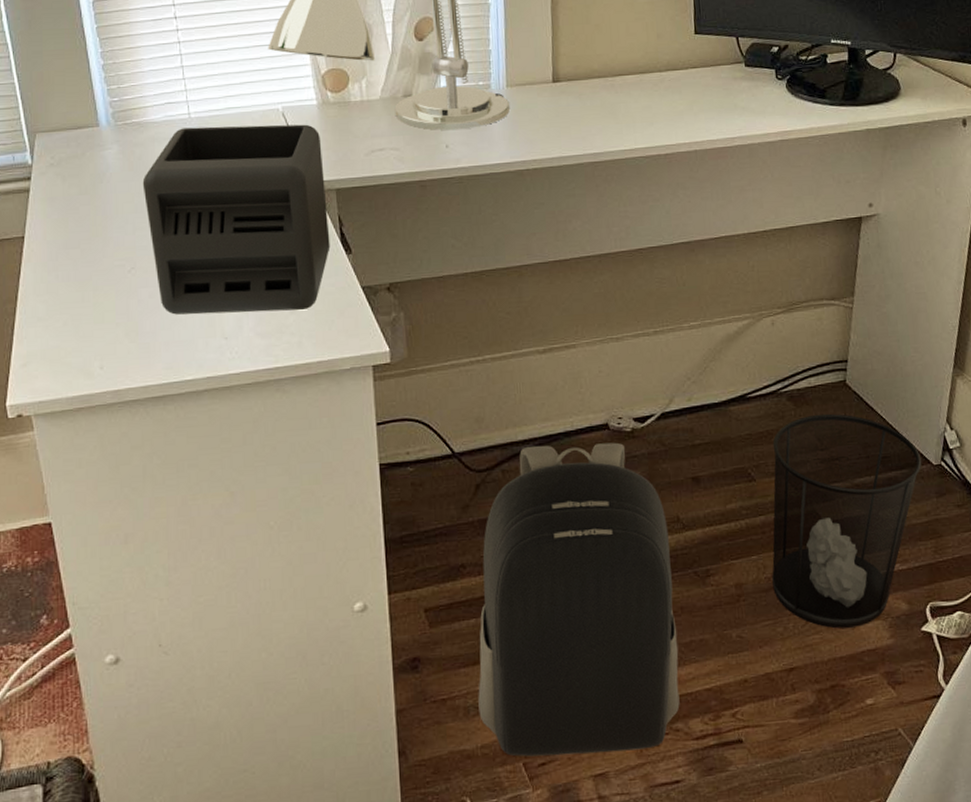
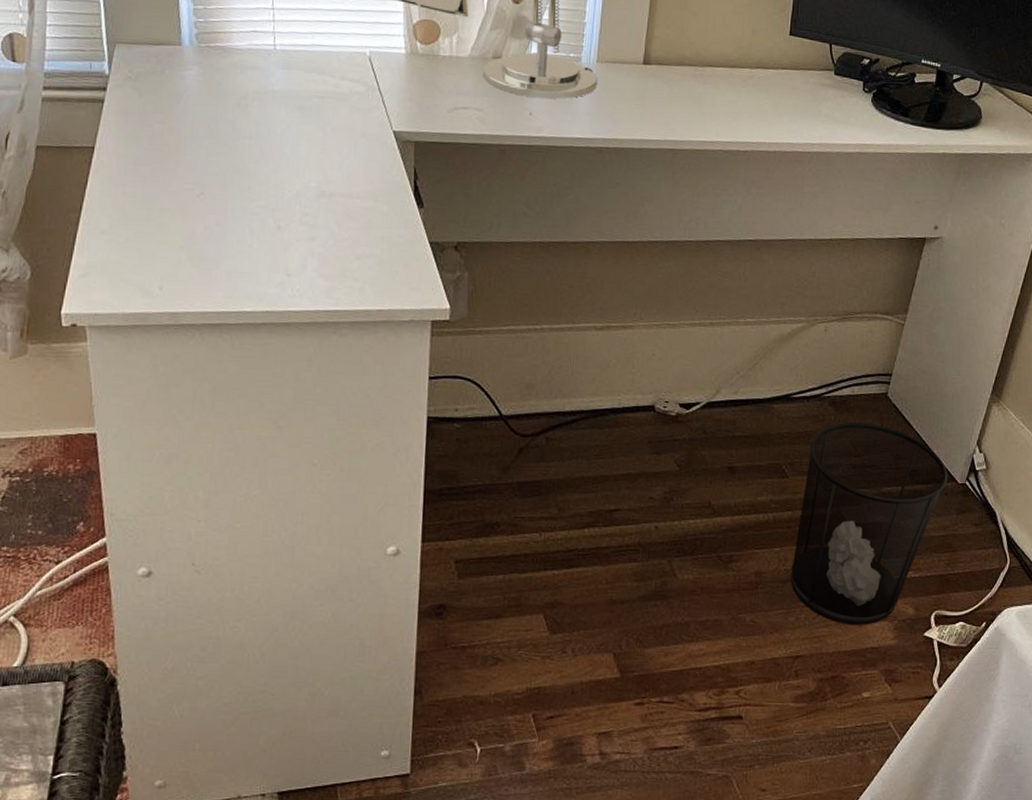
desk organizer: present [142,124,331,315] -> none [220,58,406,258]
backpack: present [478,442,680,757] -> none [496,418,699,715]

